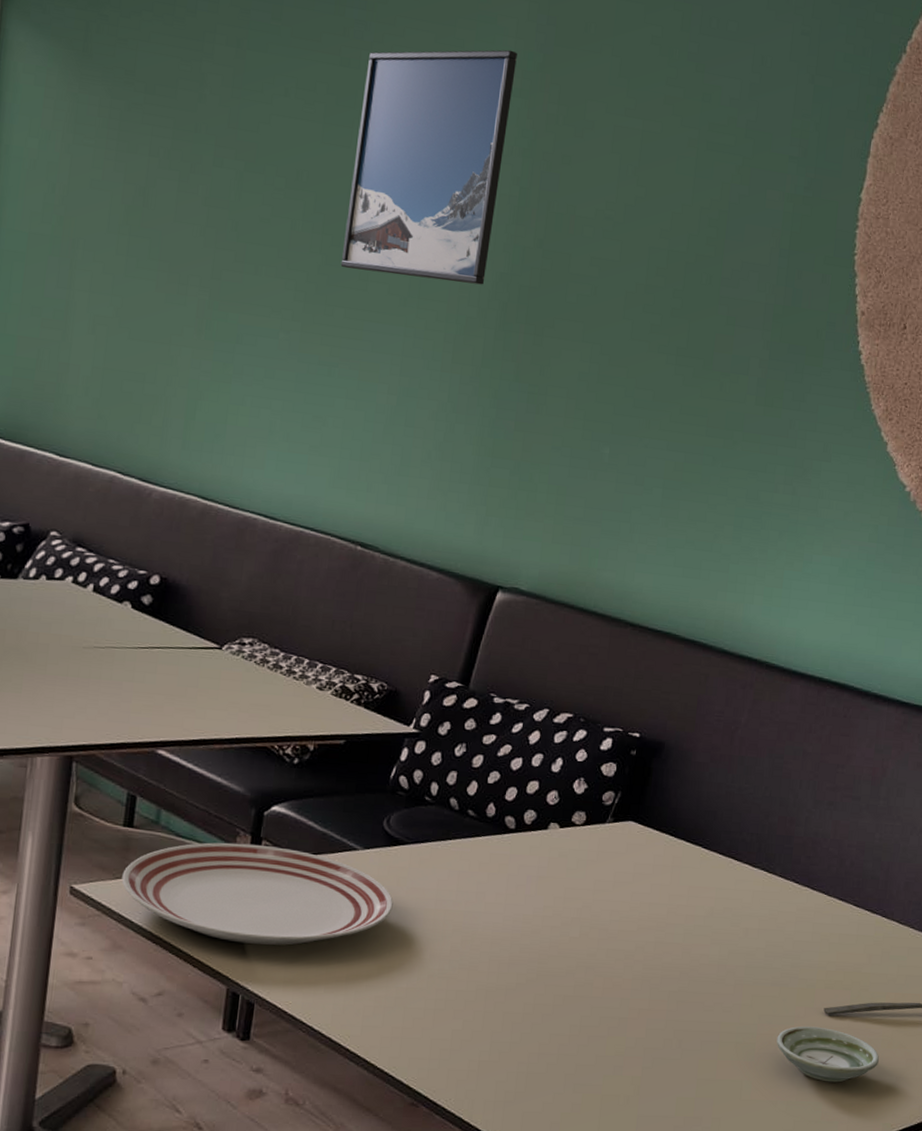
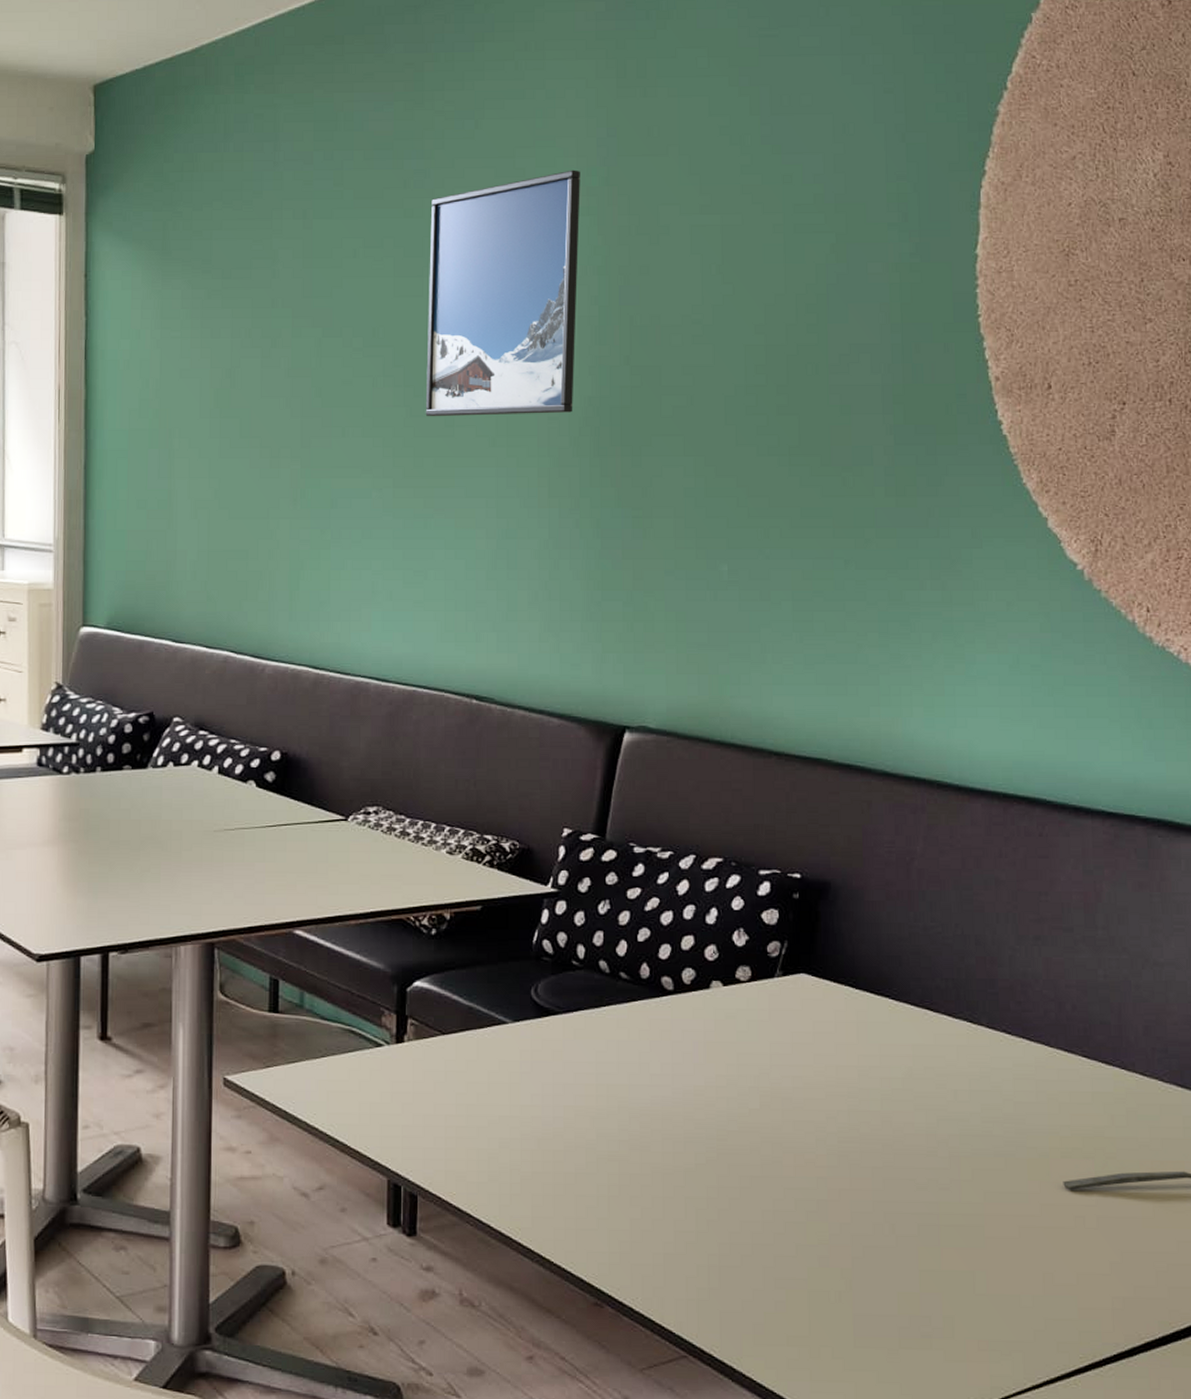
dinner plate: present [121,842,393,945] -> none [272,1023,551,1131]
saucer: present [776,1026,879,1083] -> none [1009,1204,1142,1272]

